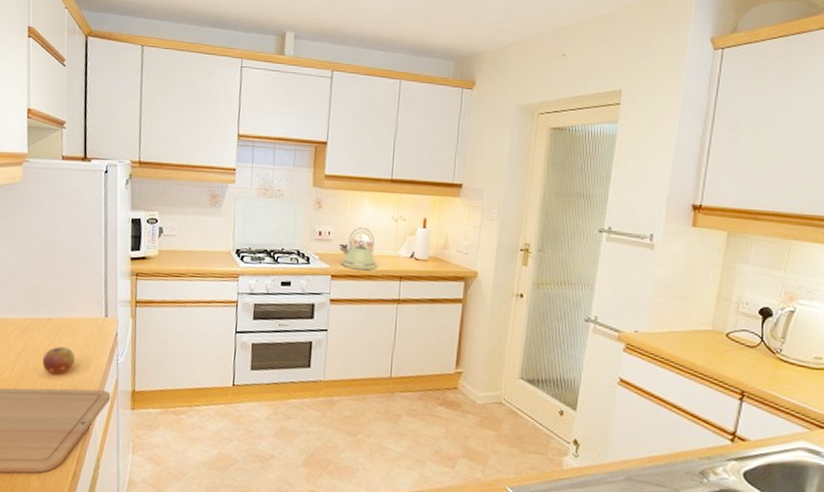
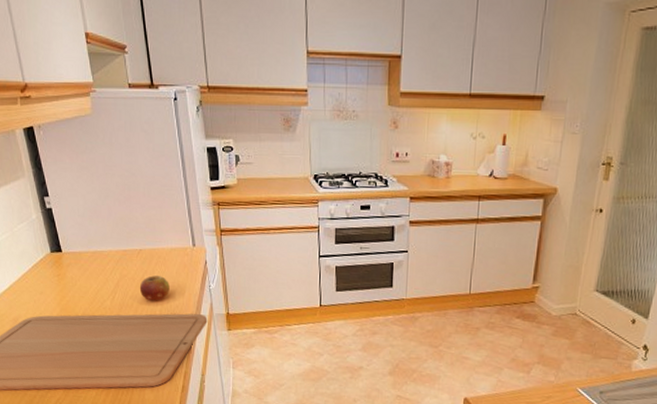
kettle: present [339,227,377,271] -> none [416,146,455,191]

